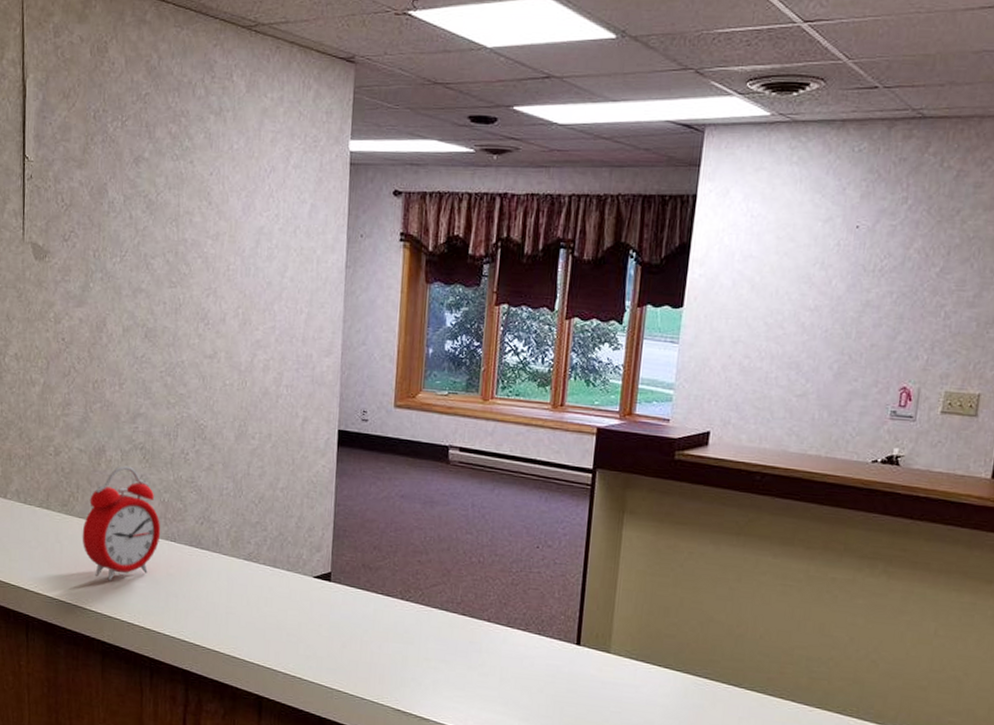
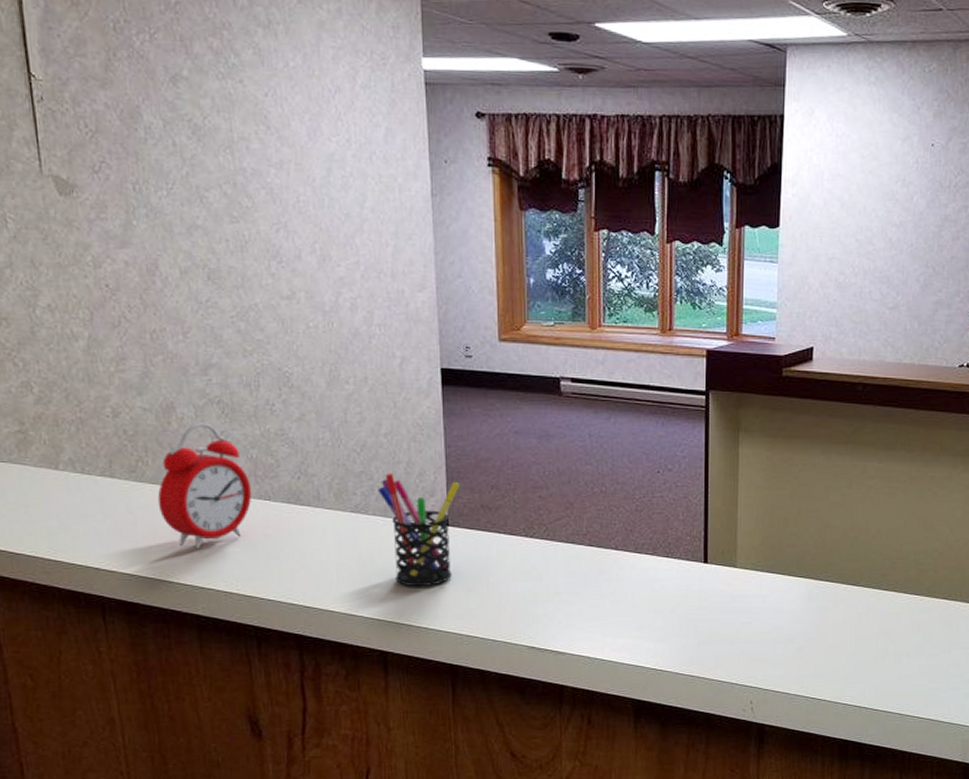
pen holder: none [270,526,344,638] -> present [378,473,459,587]

